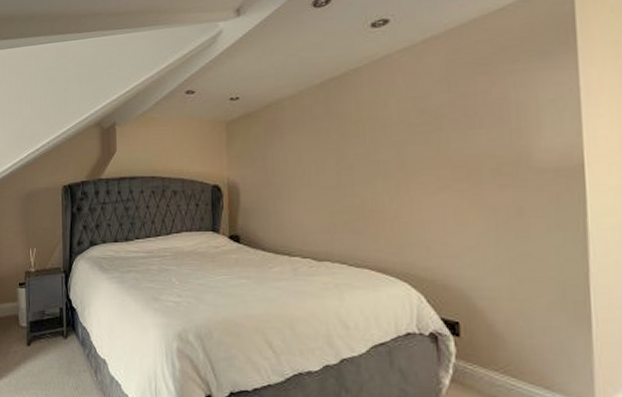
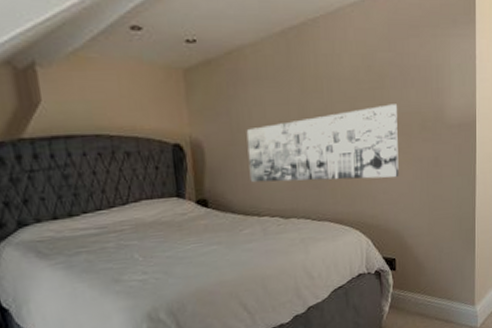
wall art: none [281,146,463,228] -> present [246,104,399,183]

